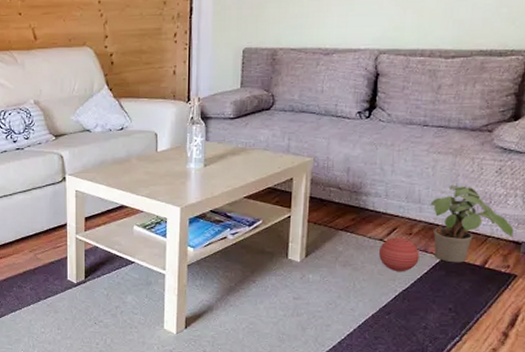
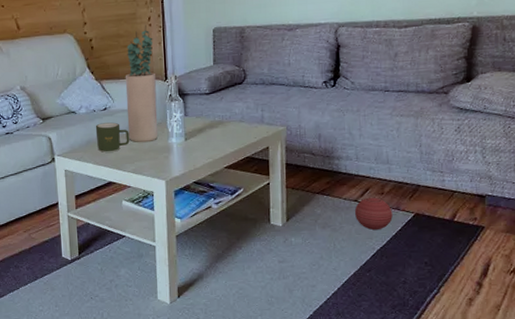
mug: none [110,143,146,174] -> present [95,122,130,153]
vase: none [144,40,178,167] -> present [125,24,158,143]
potted plant: present [430,186,514,263] -> none [398,145,477,219]

